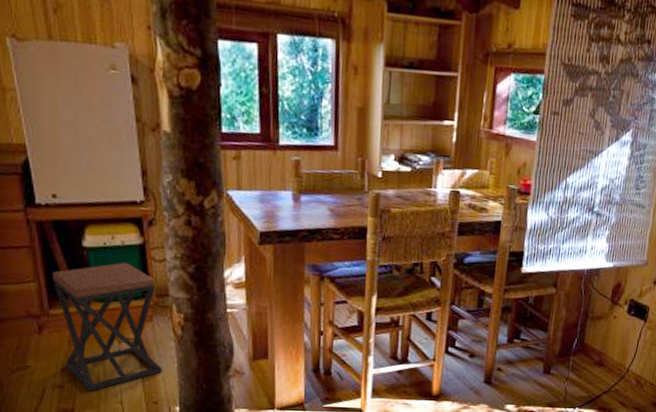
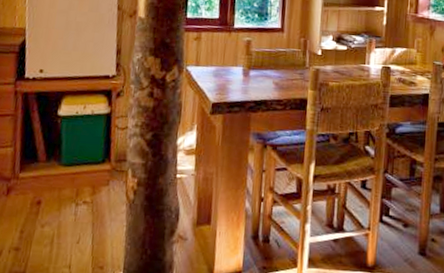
stool: present [51,262,162,391] -> none [24,129,116,254]

